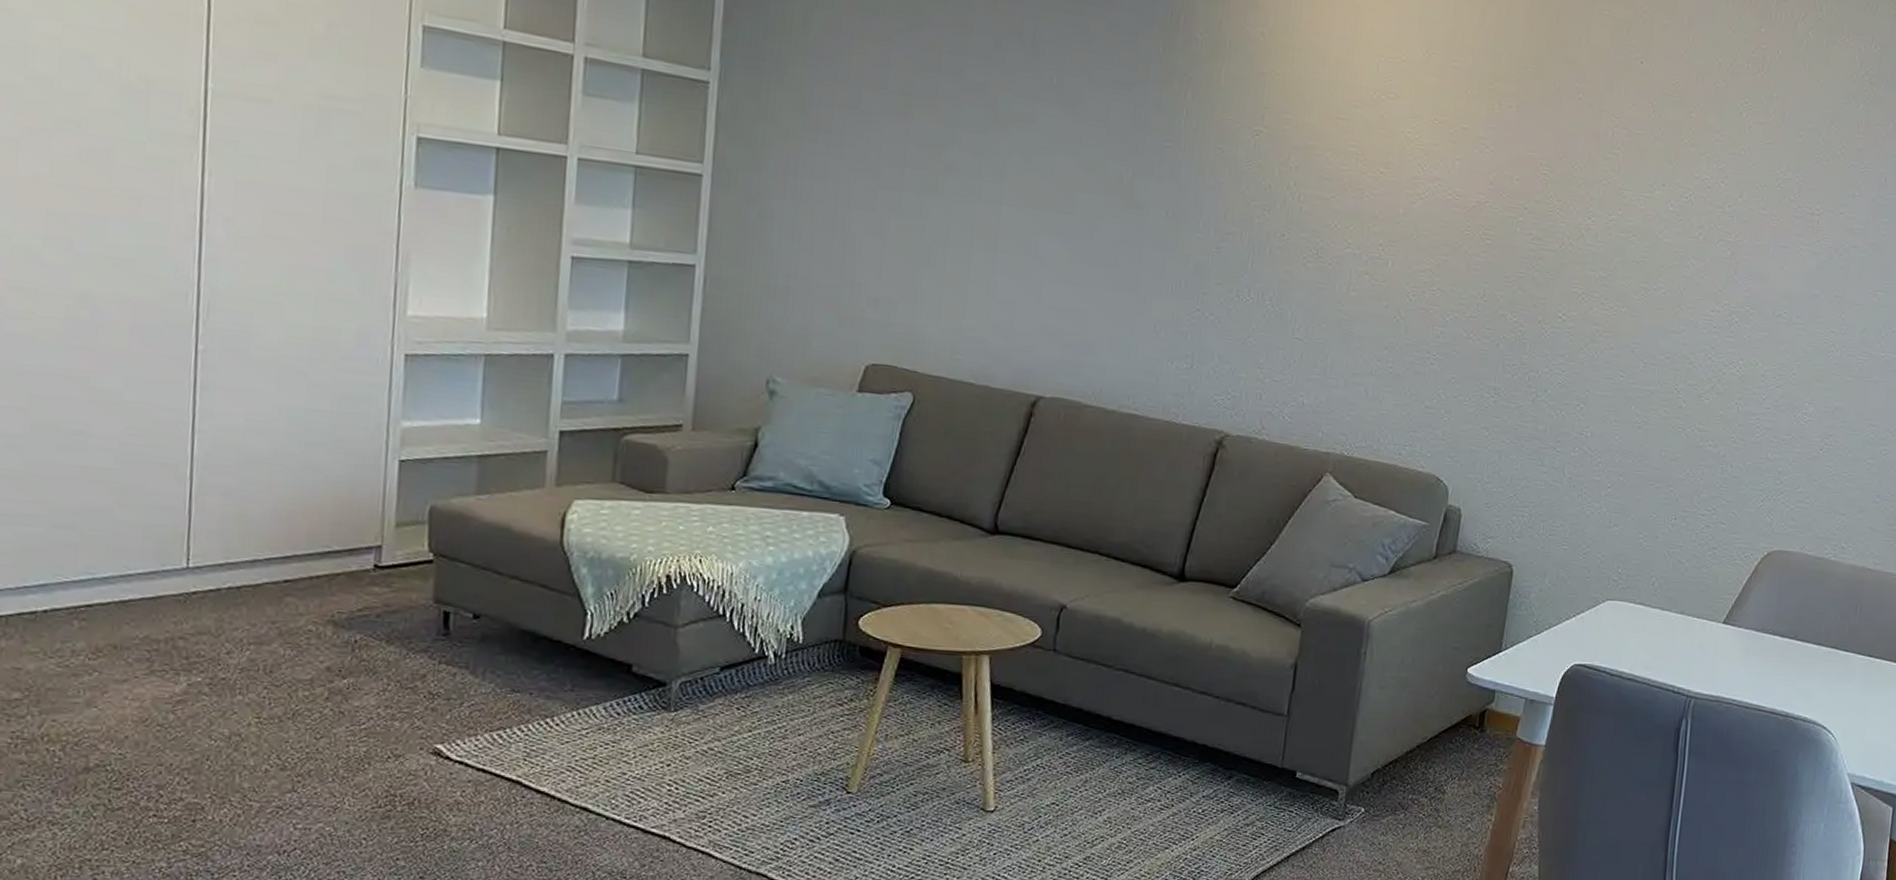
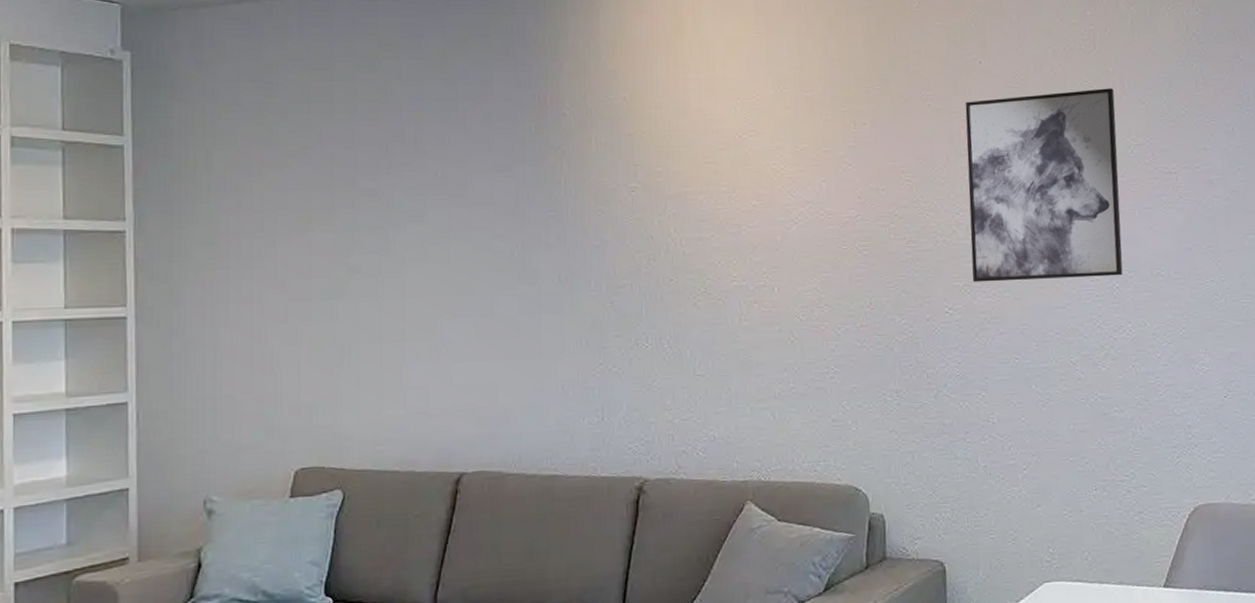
wall art: none [1591,101,1773,311] -> present [965,88,1123,282]

